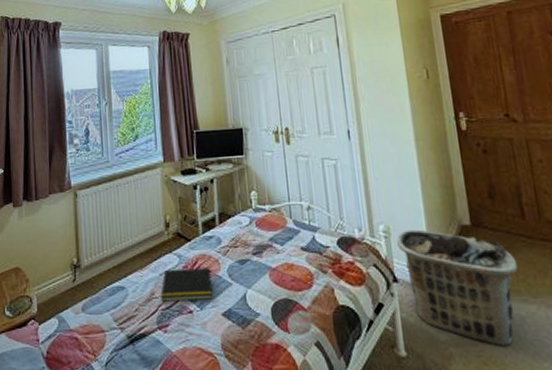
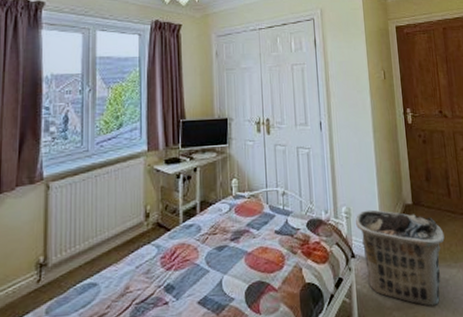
notepad: present [160,268,213,302] -> none [136,256,190,296]

